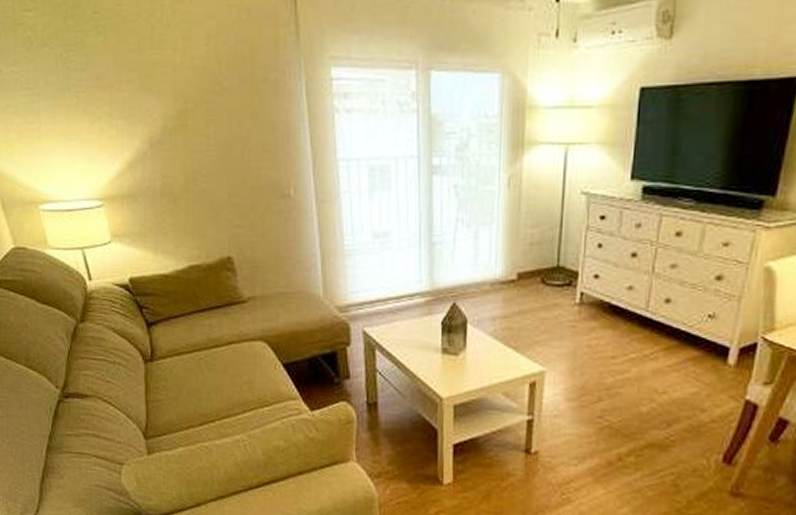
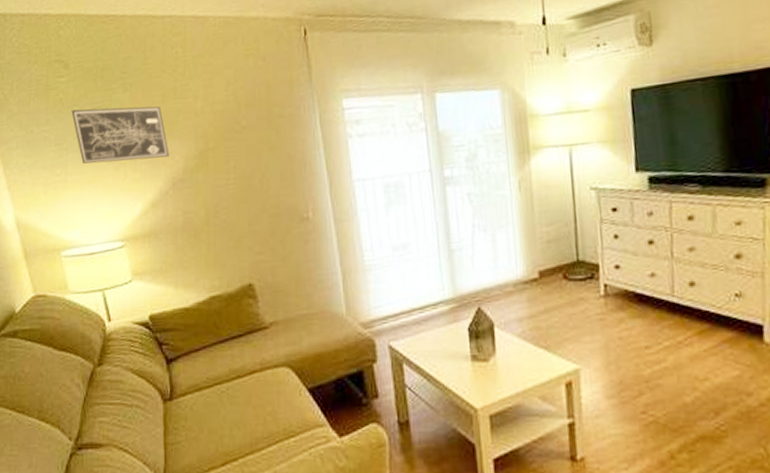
wall art: none [41,50,147,115] -> present [71,106,170,164]

